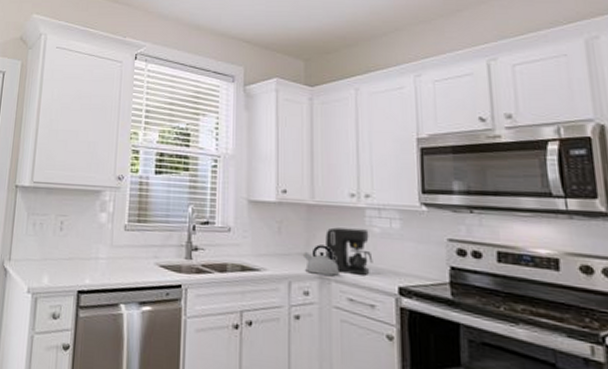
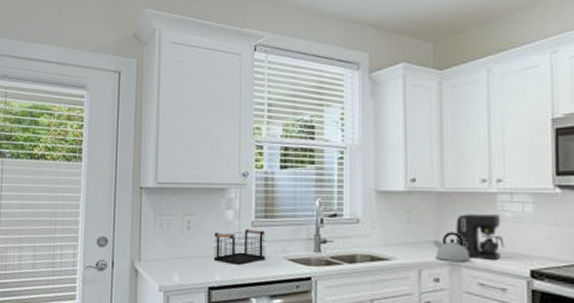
dish rack: none [84,232,138,270] -> present [213,228,266,266]

